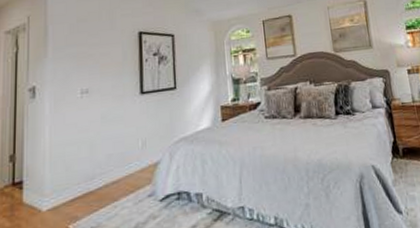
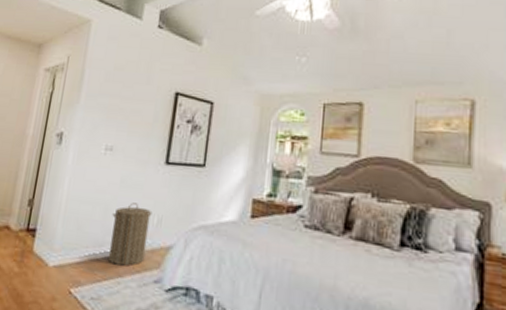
laundry hamper: none [98,133,136,192] -> present [108,203,153,266]

